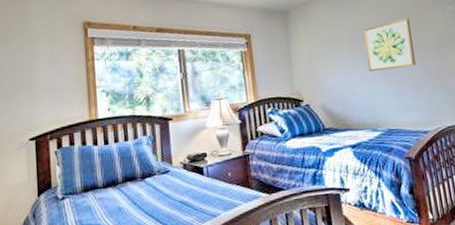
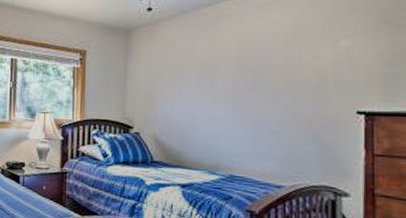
wall art: present [364,18,416,72] -> none [217,51,283,108]

